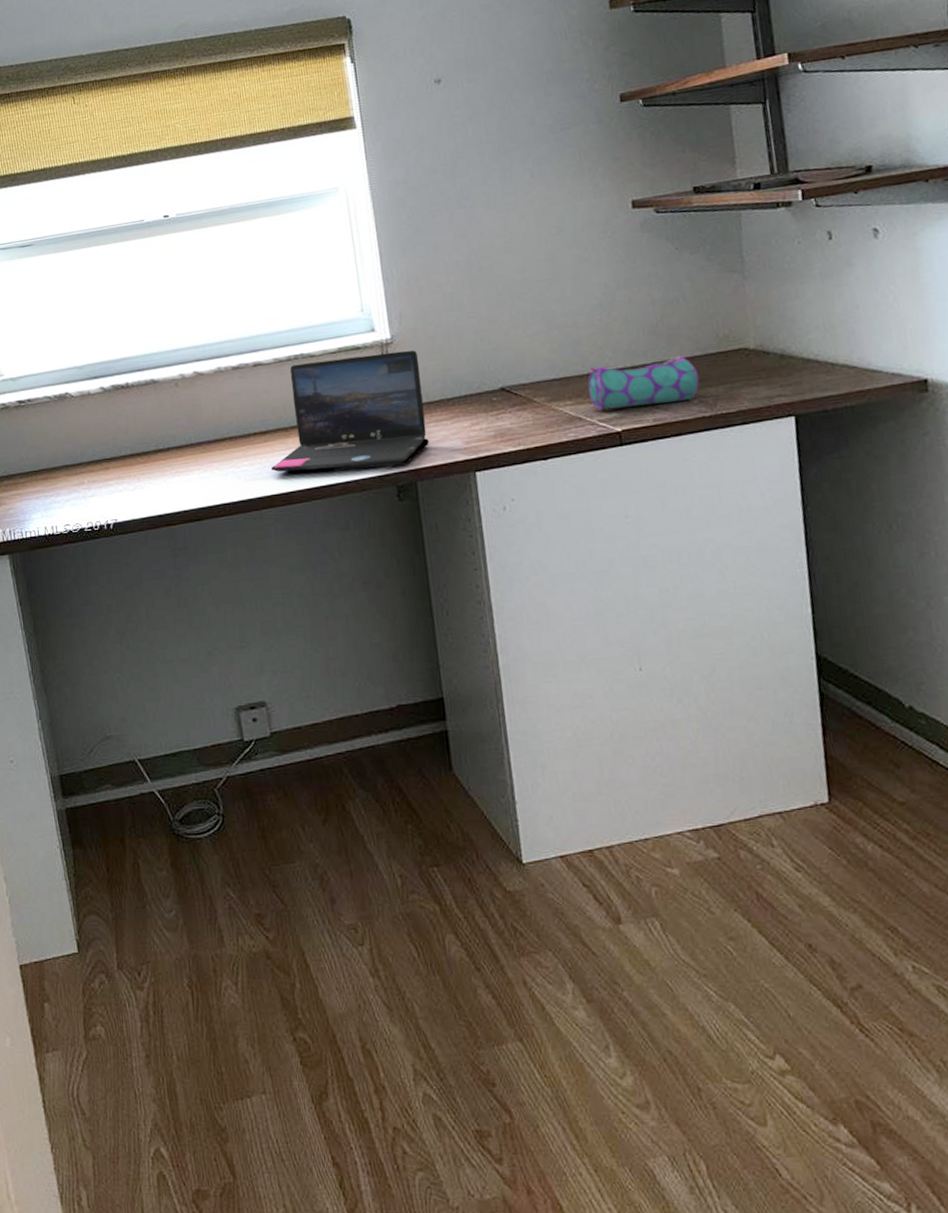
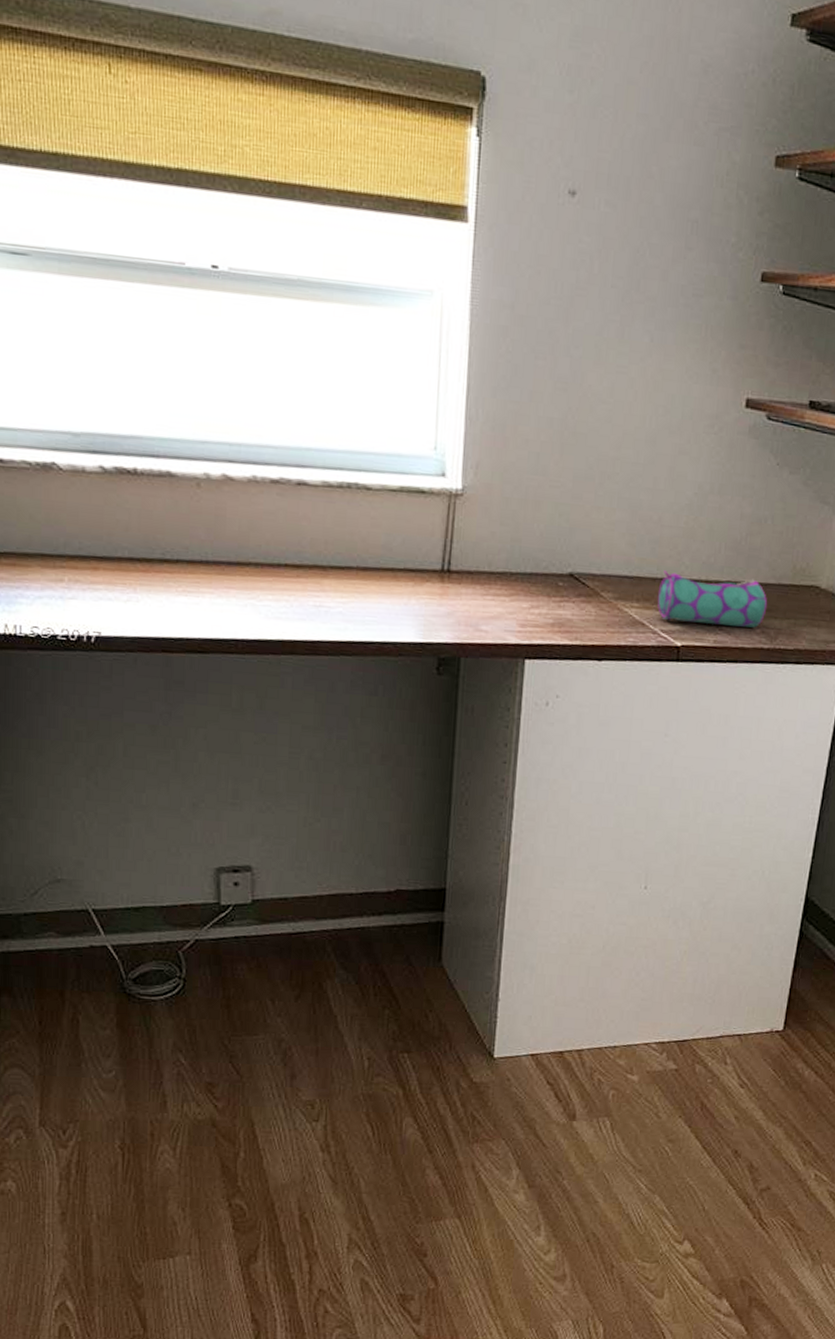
laptop: present [270,350,429,473] -> none [298,494,489,636]

